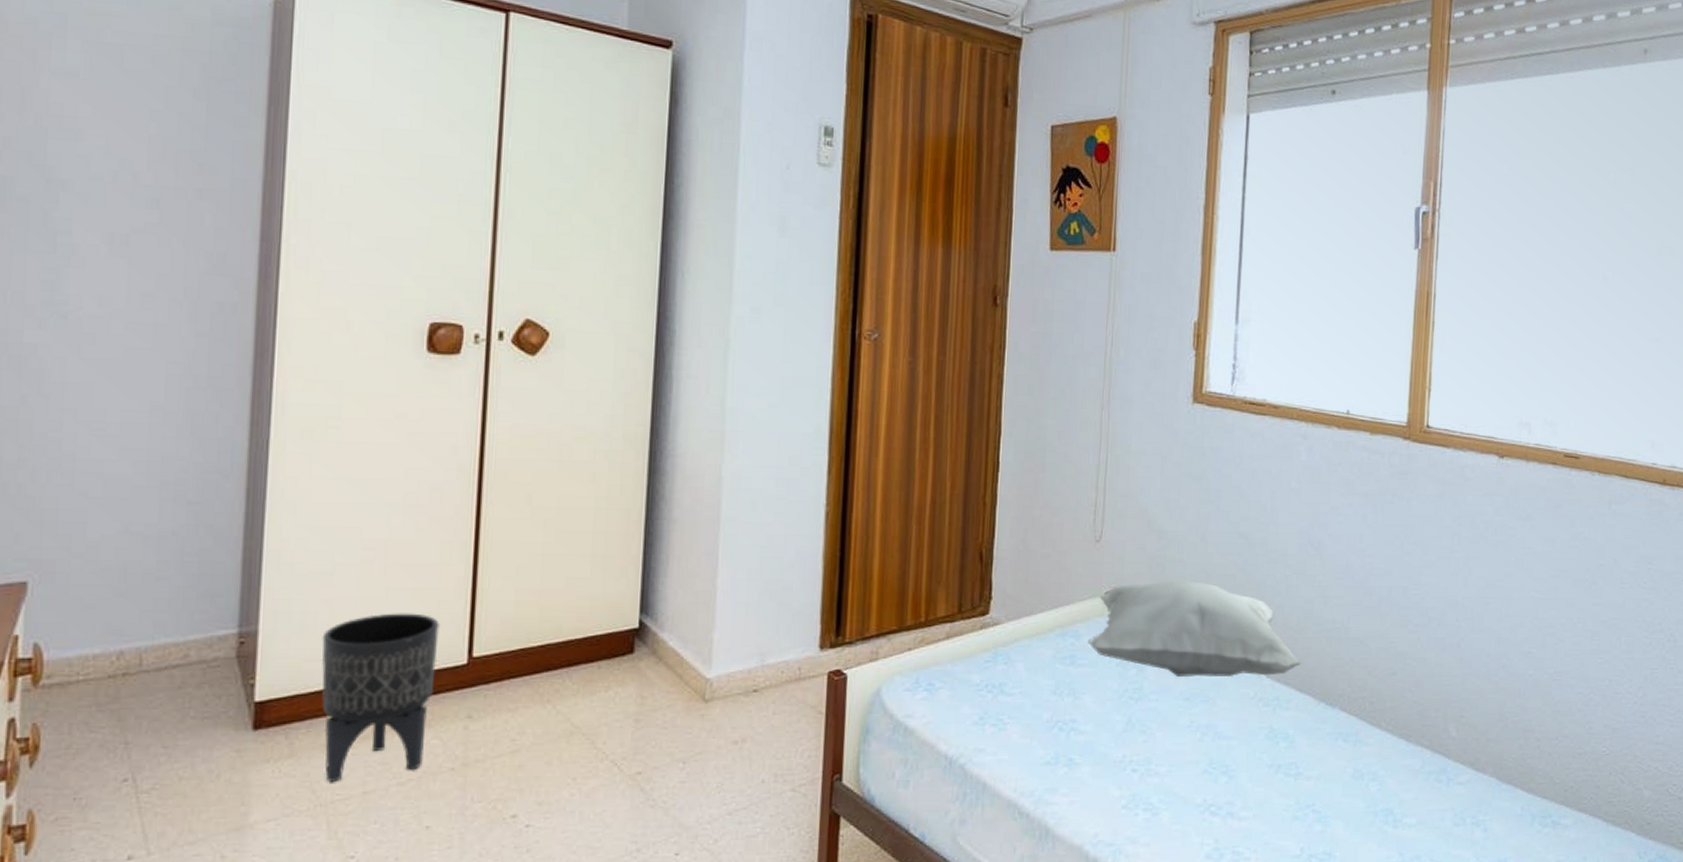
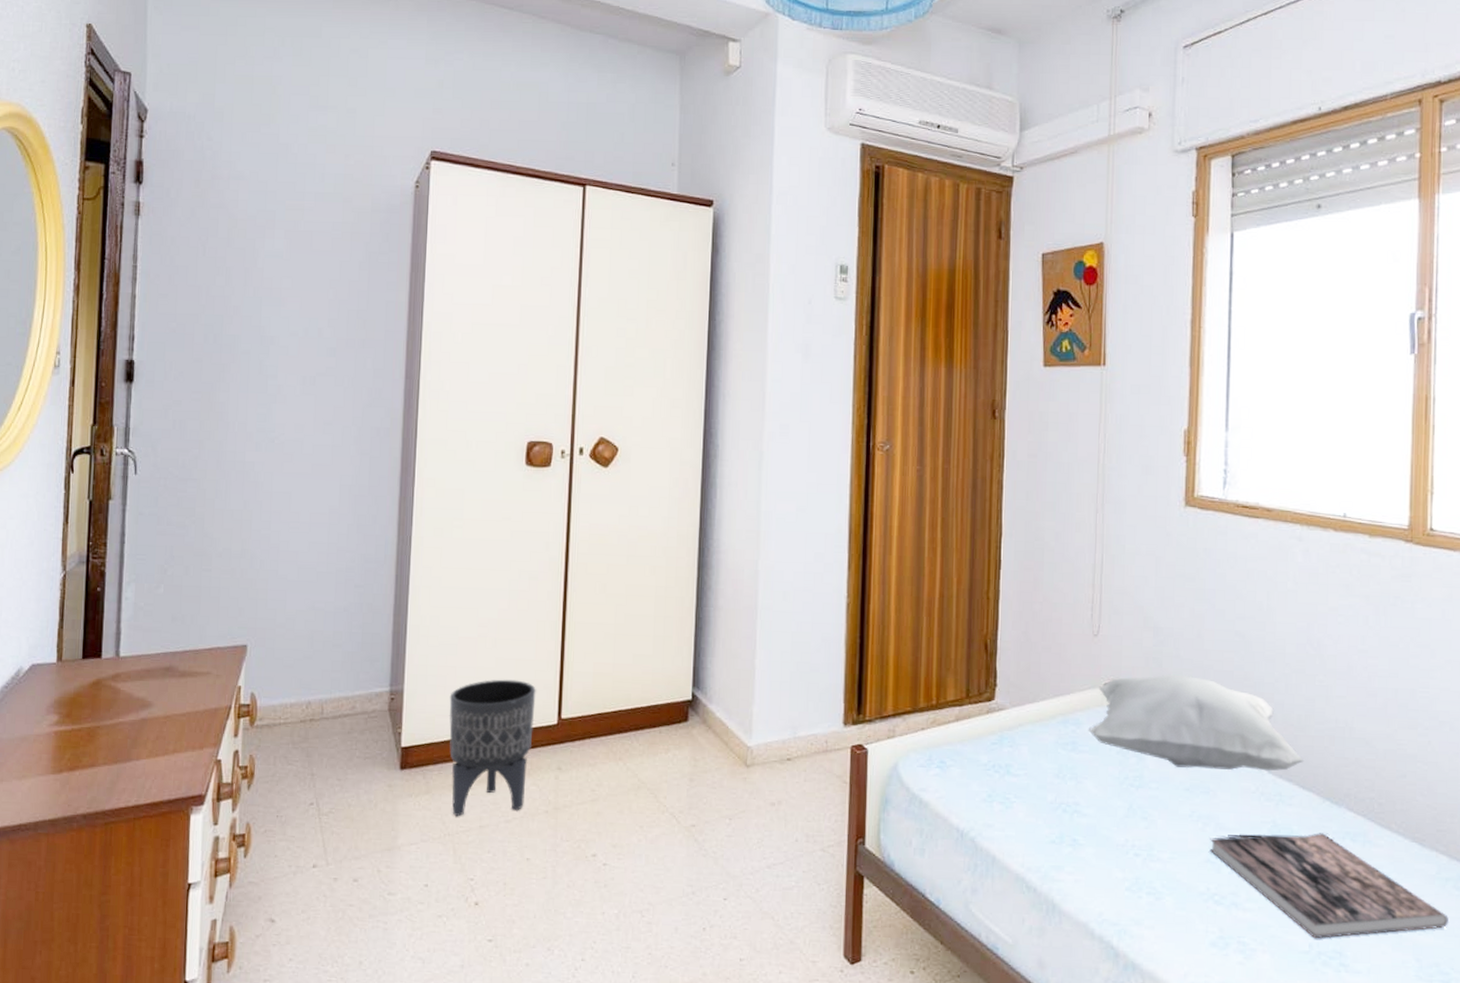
book: none [1207,735,1430,842] -> present [1209,833,1448,939]

